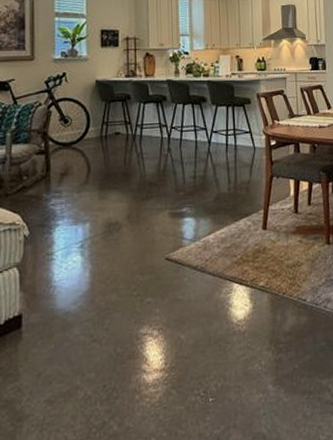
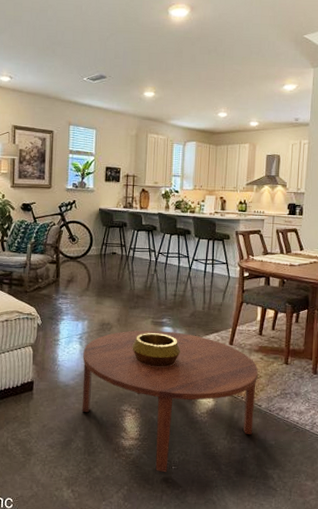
coffee table: none [86,222,300,410] -> present [82,330,258,472]
decorative bowl: none [146,227,207,271] -> present [131,333,181,367]

